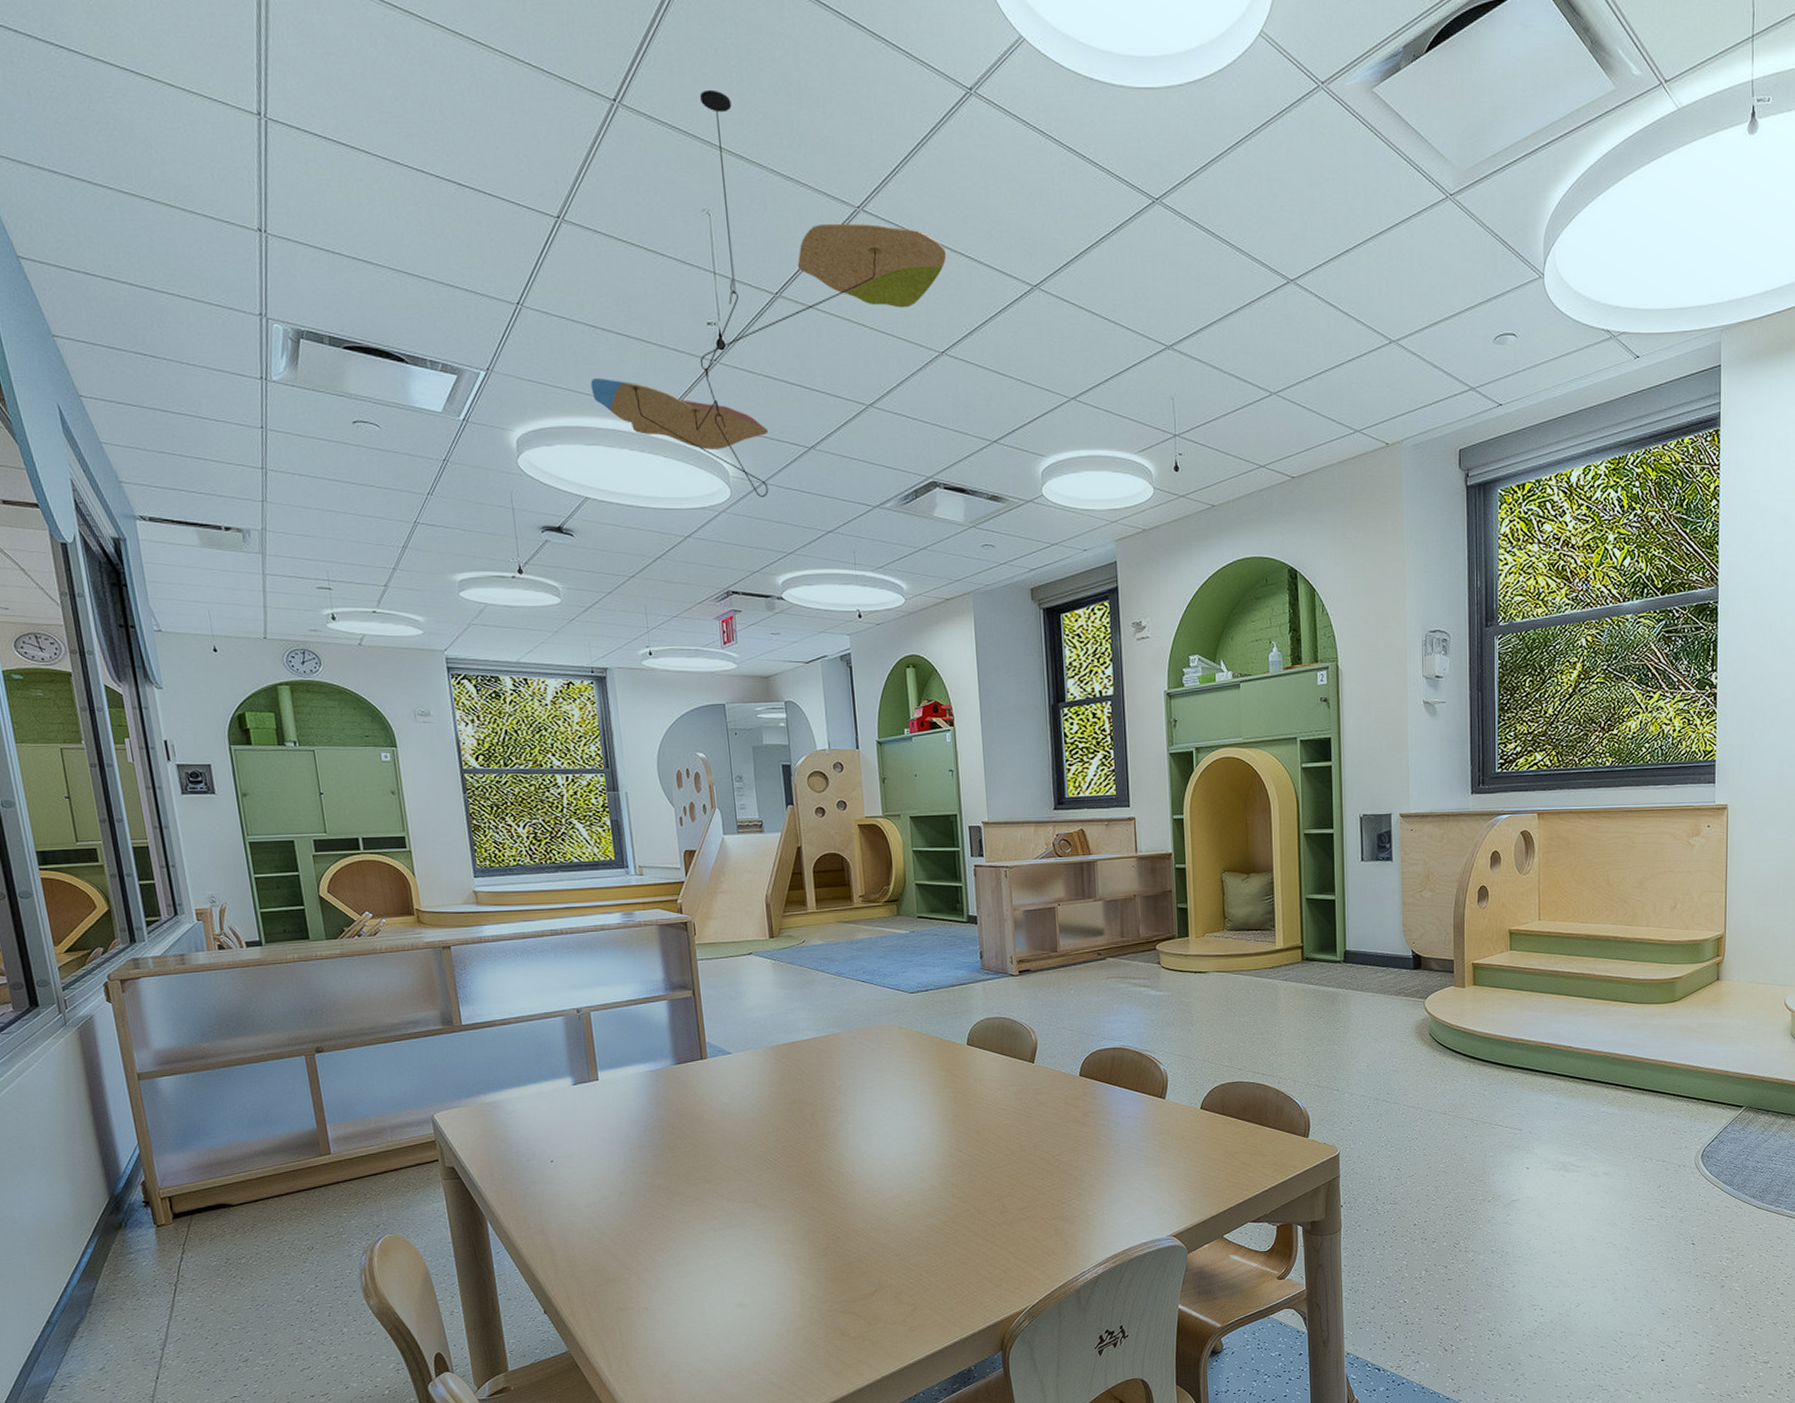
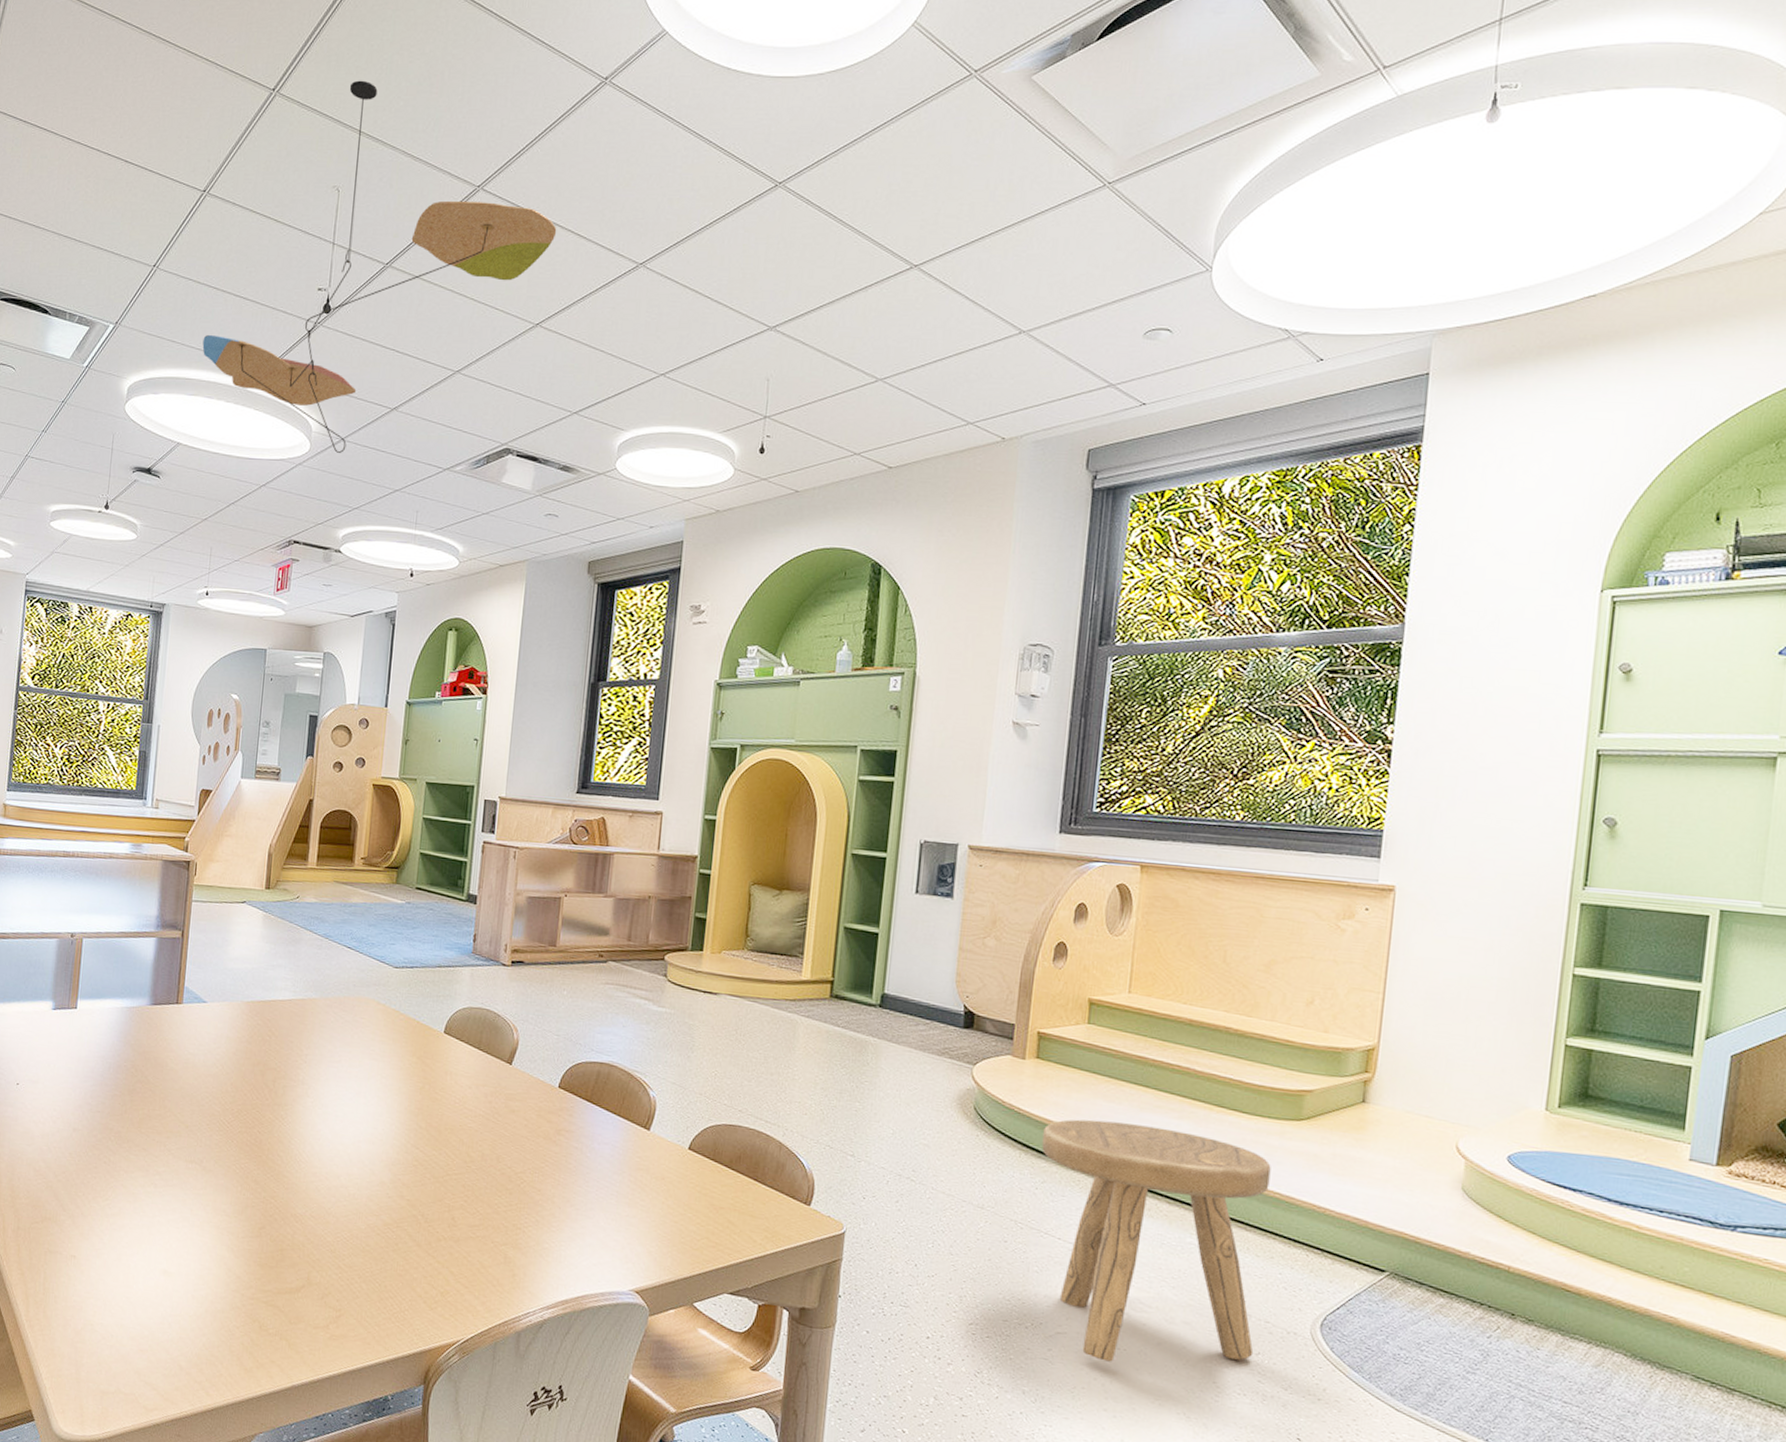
stool: none [1485,1025,1657,1215] -> present [1042,1119,1271,1362]

